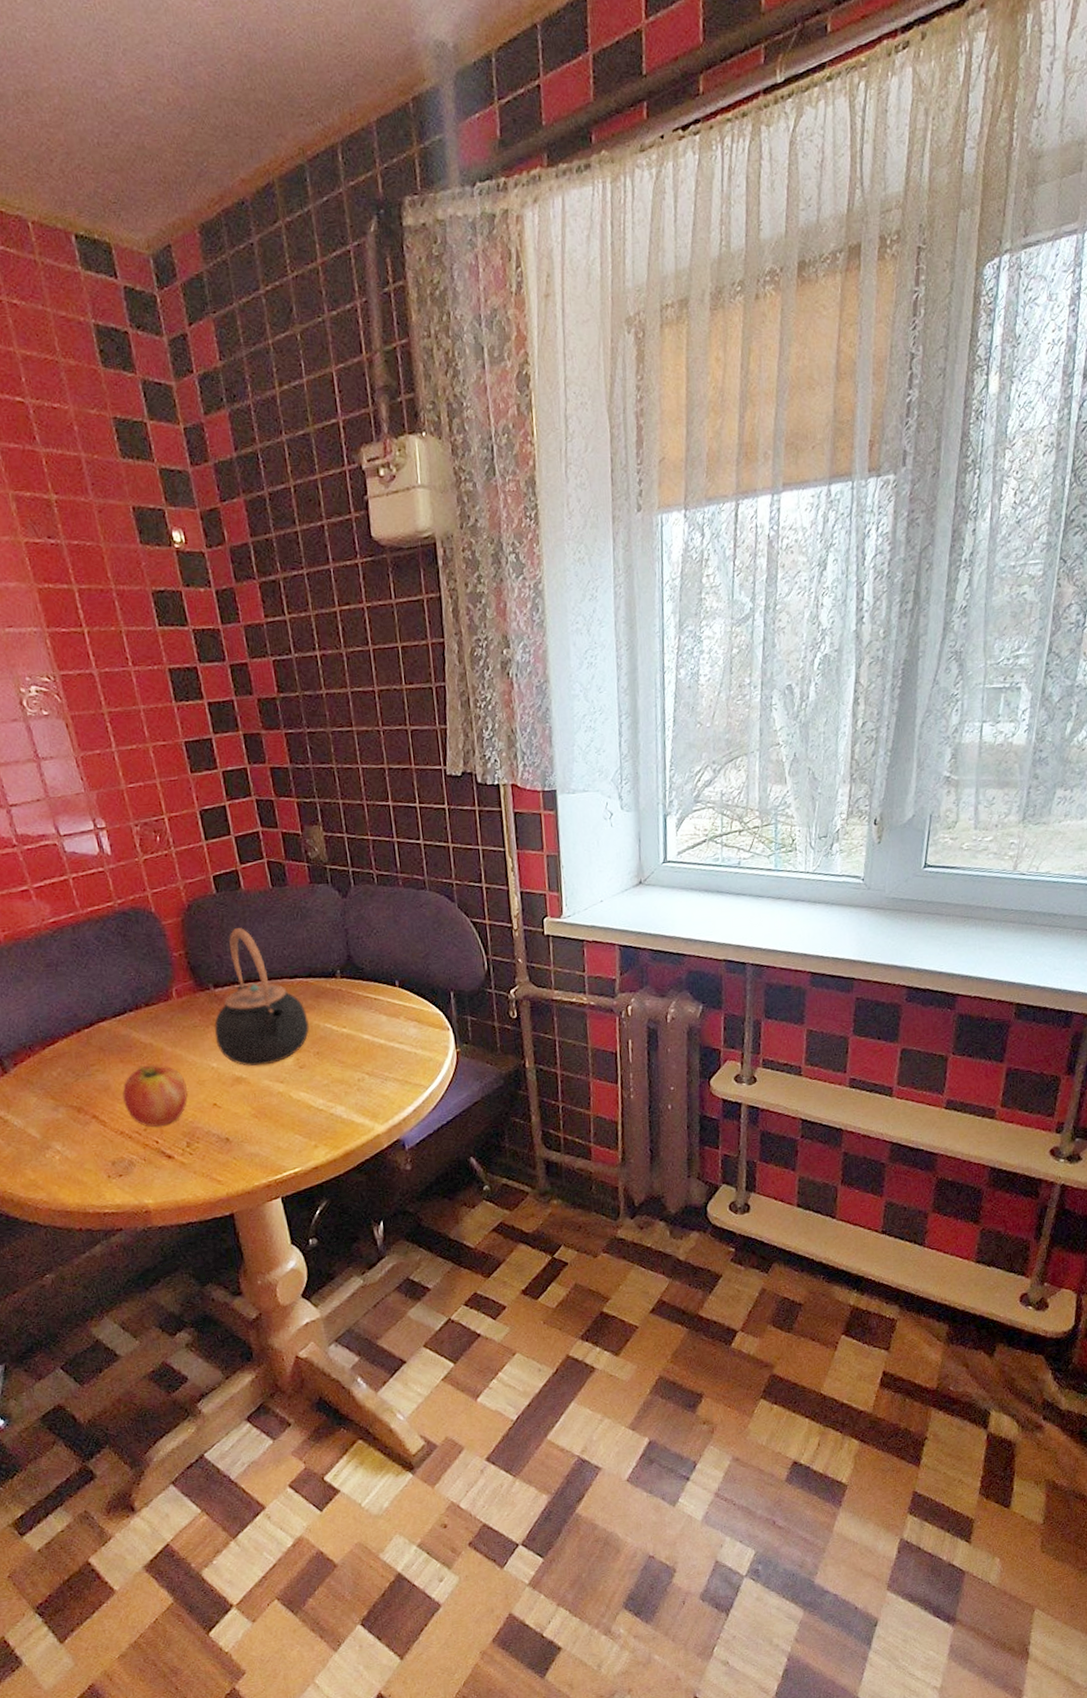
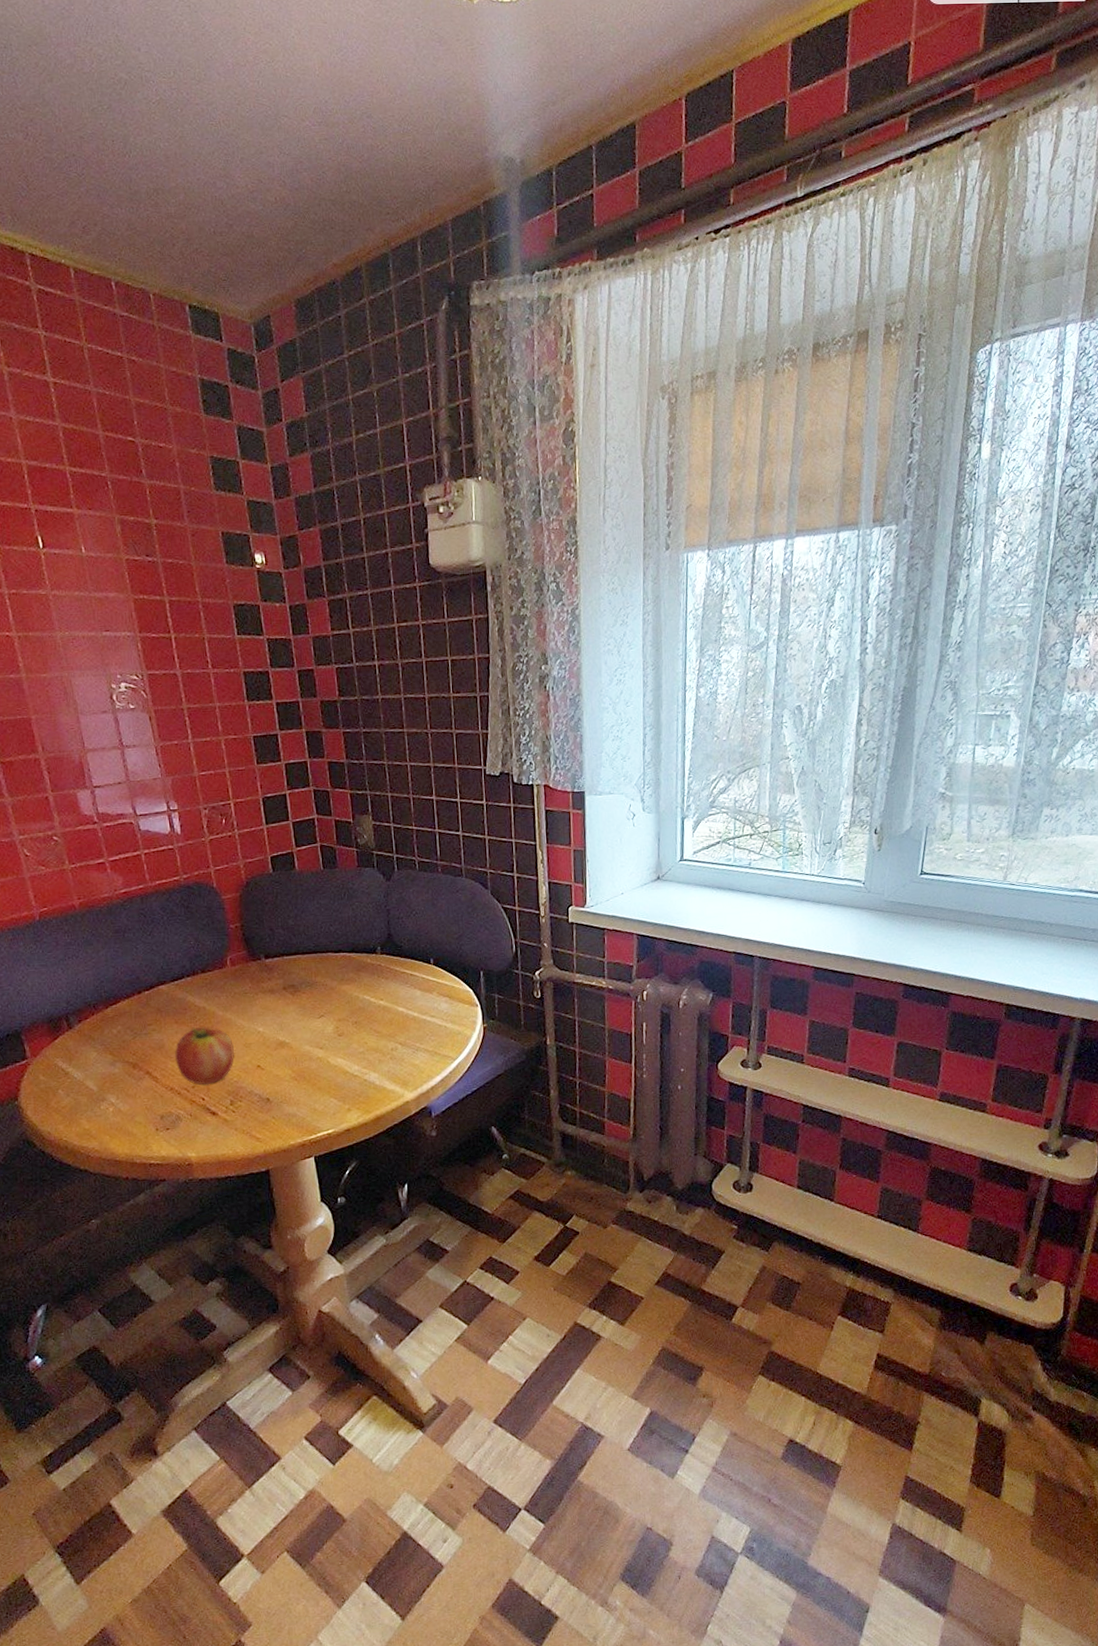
teapot: present [214,928,309,1066] -> none [262,905,349,1032]

